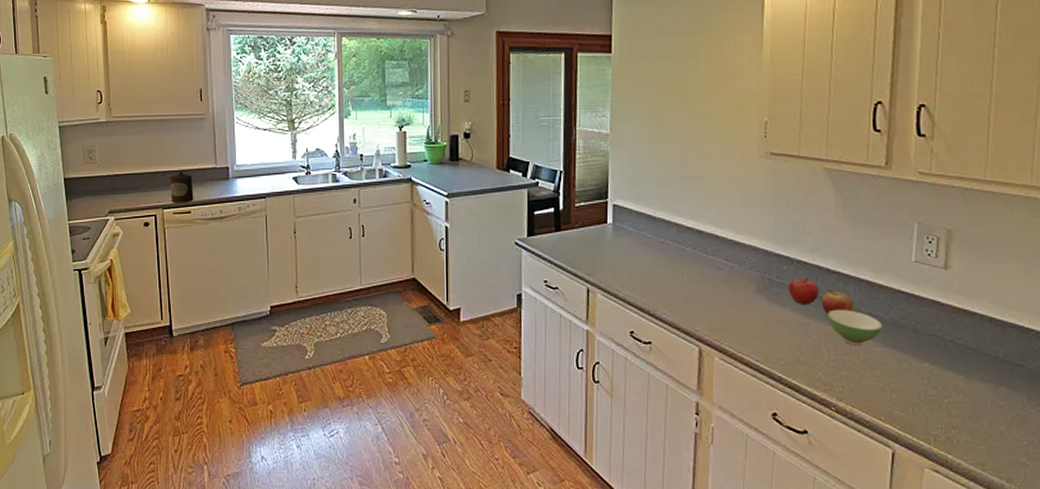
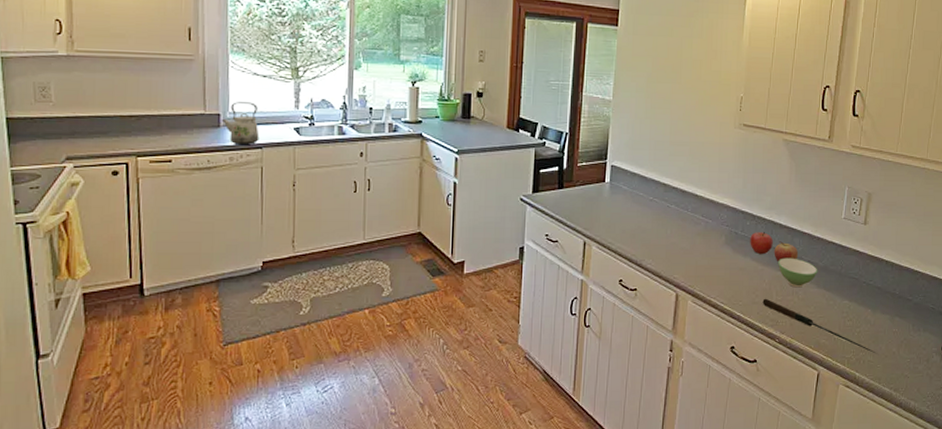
canister: present [169,172,194,203] -> none [146,116,176,151]
kettle: none [230,155,263,196] -> present [221,102,260,146]
kitchen knife: none [810,357,980,434] -> present [762,298,879,355]

